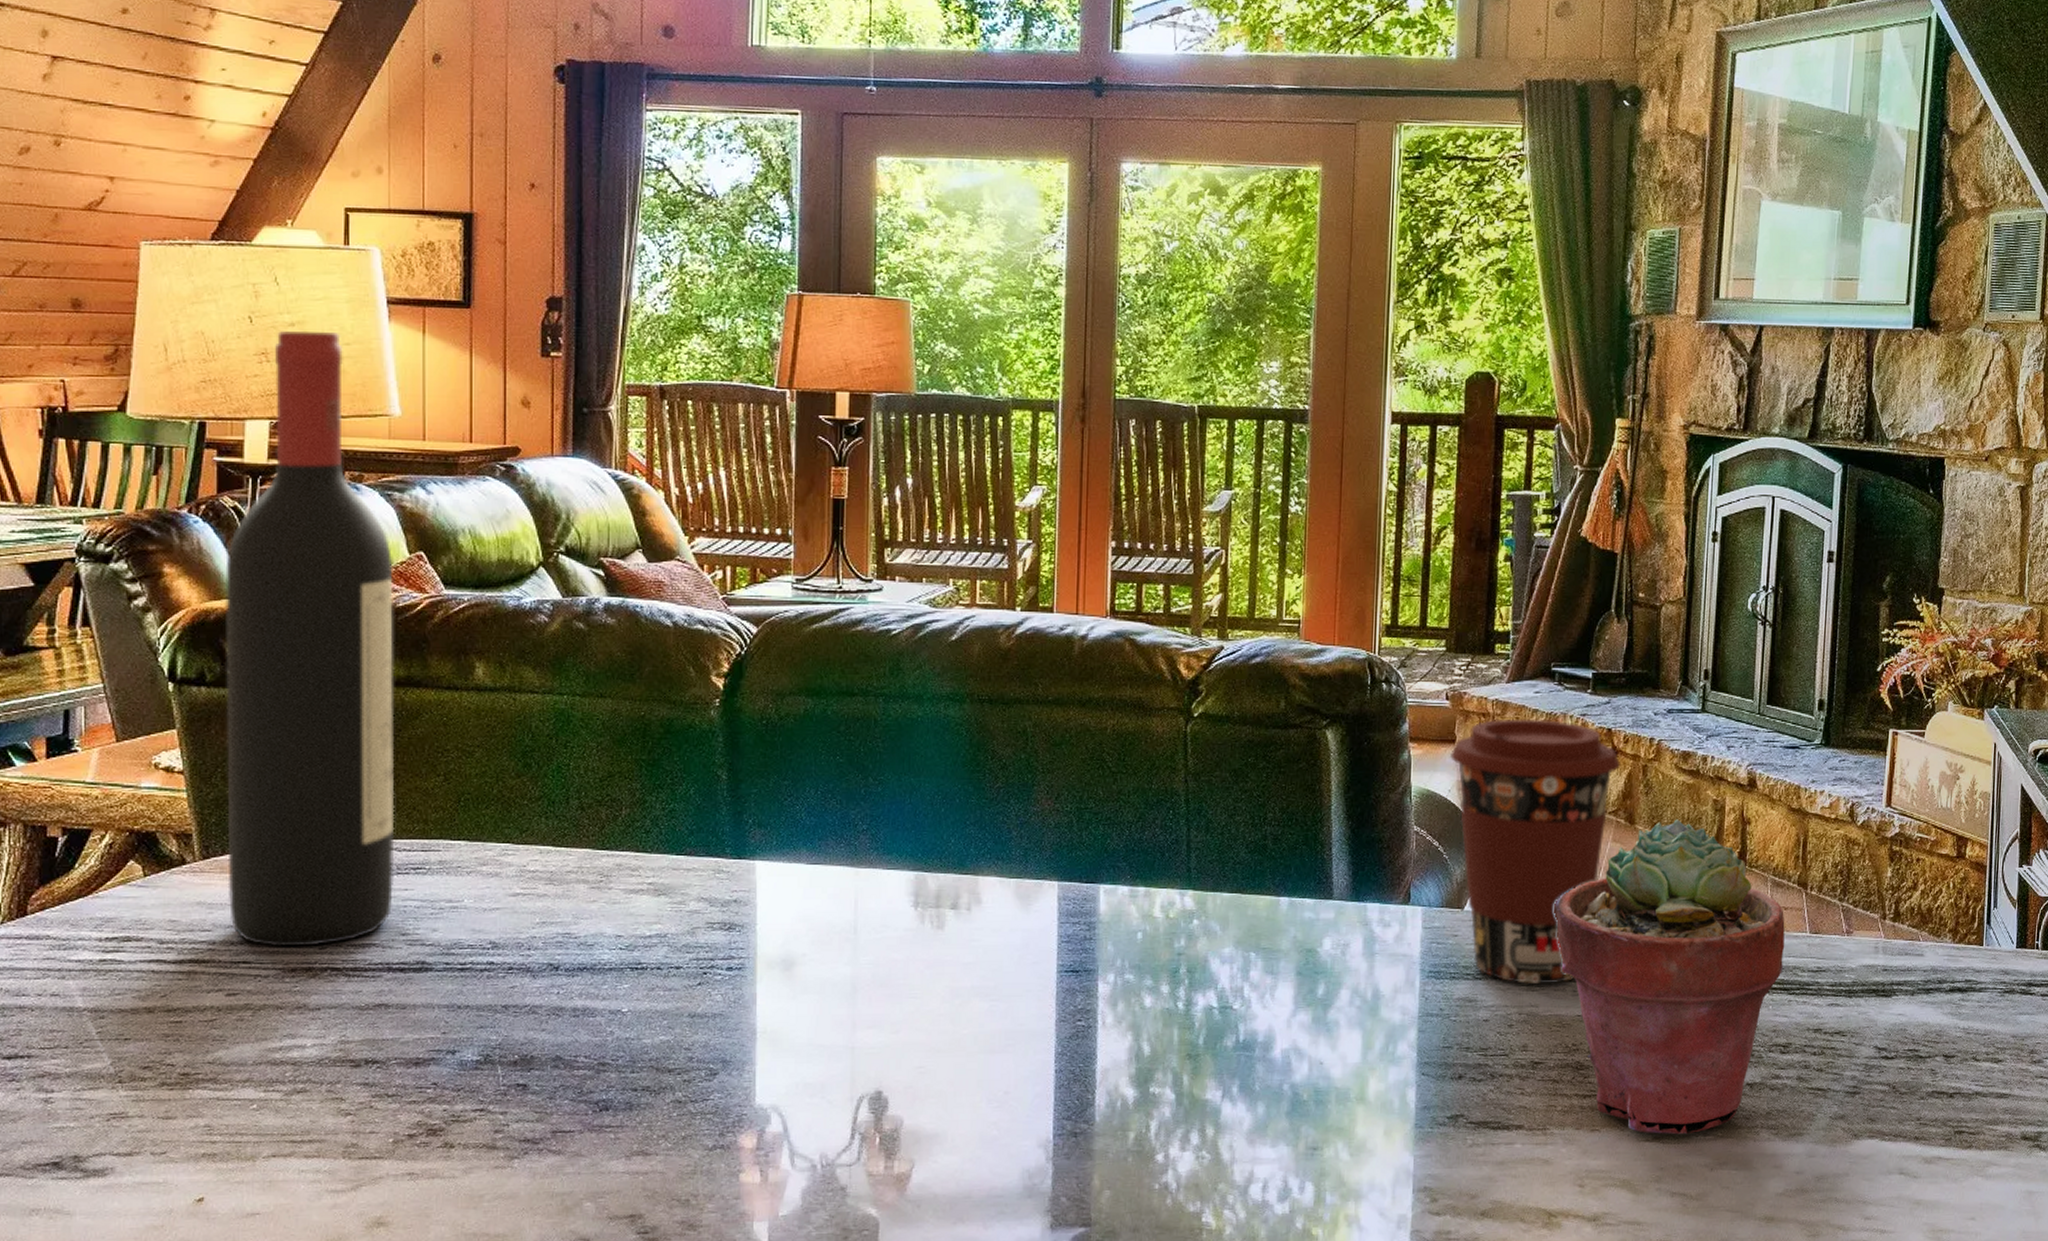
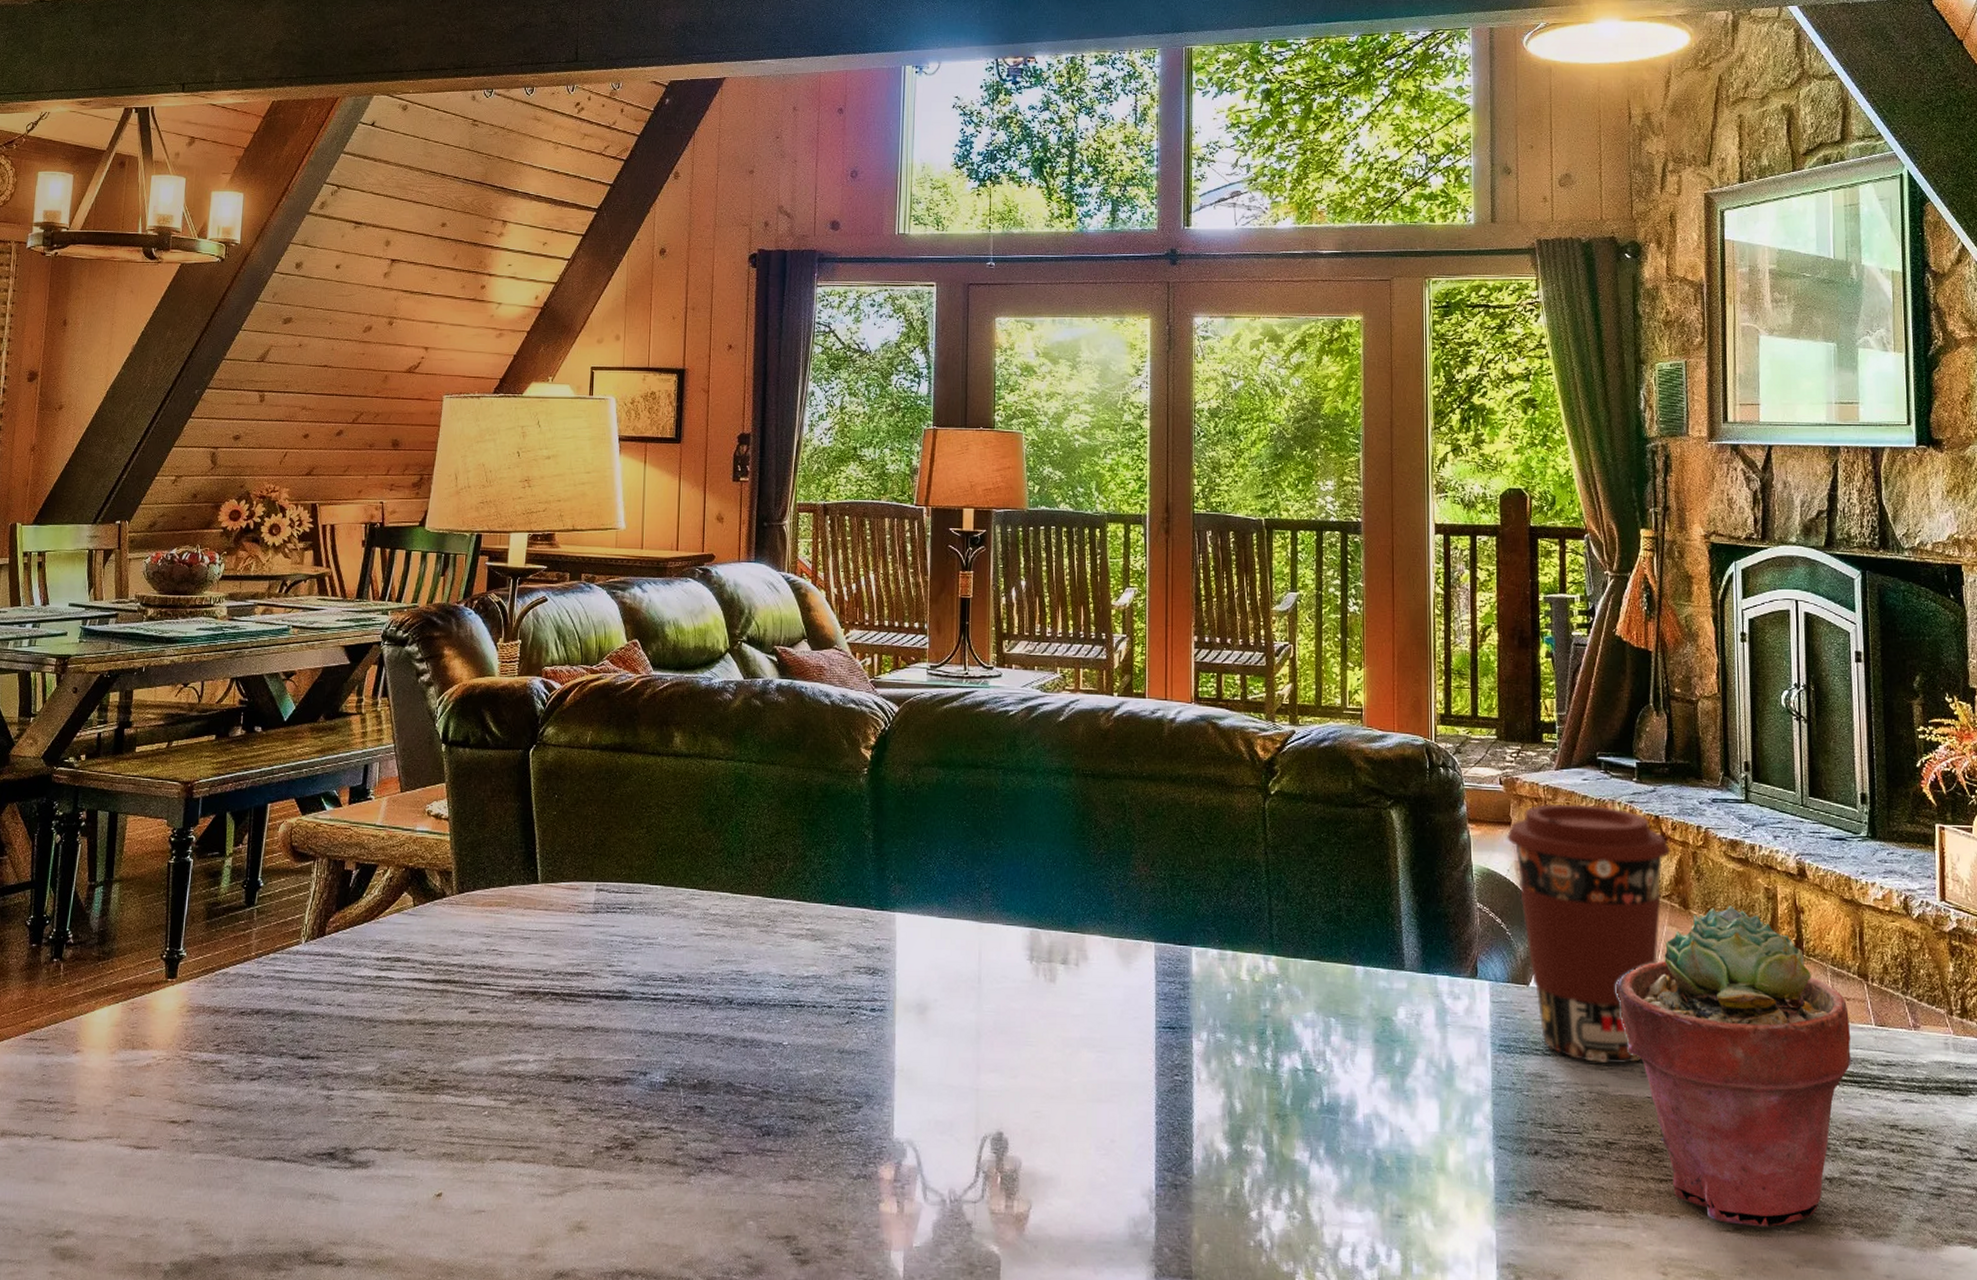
wine bottle: present [225,331,395,947] -> none [476,462,614,973]

